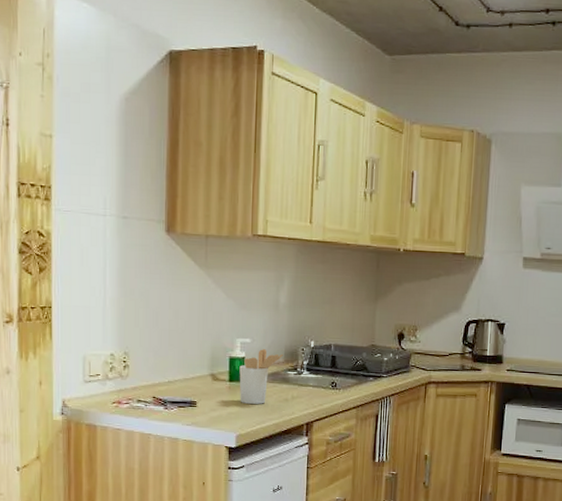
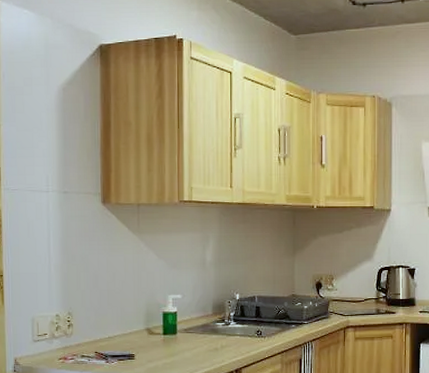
utensil holder: present [239,349,283,404] -> none [172,304,211,354]

